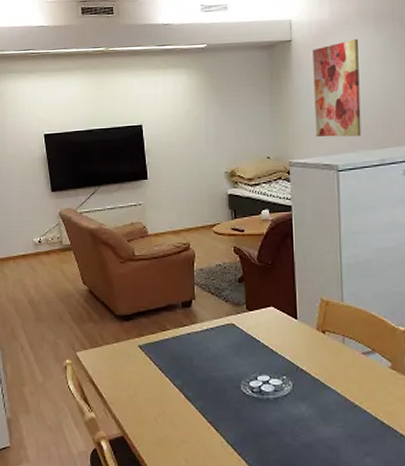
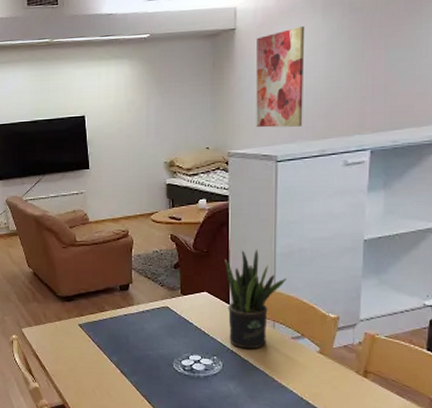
potted plant: none [290,260,354,367] -> present [225,249,287,349]

